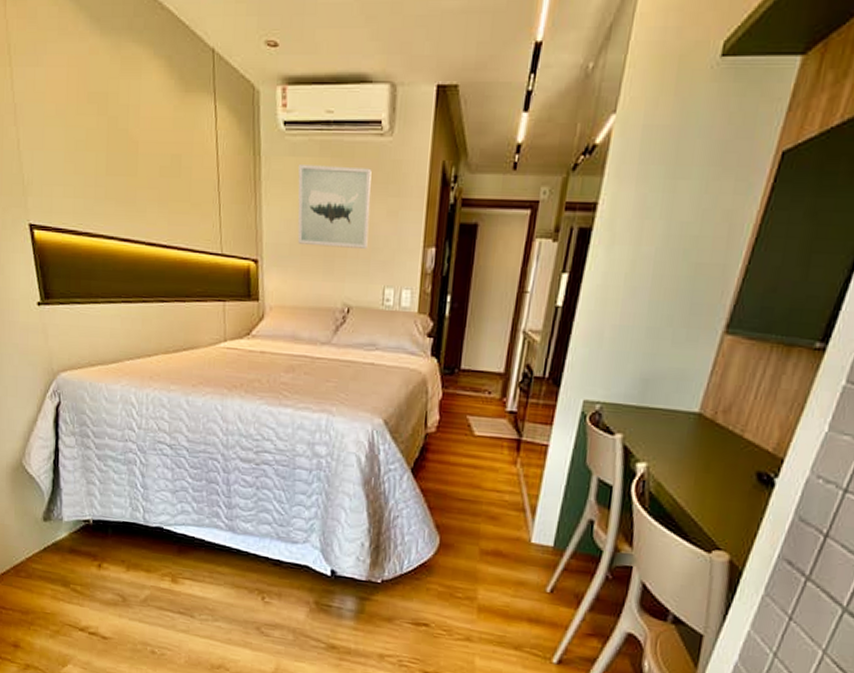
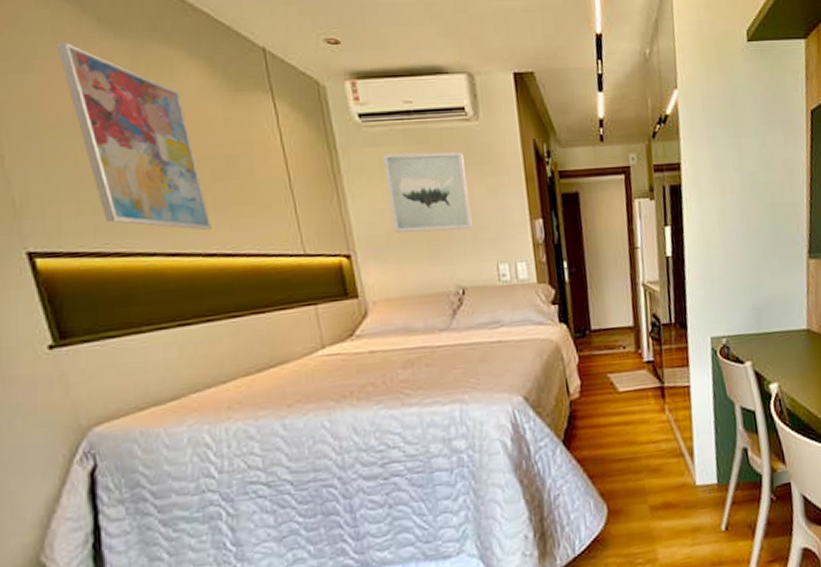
wall art: none [60,38,155,222] -> present [56,42,211,231]

